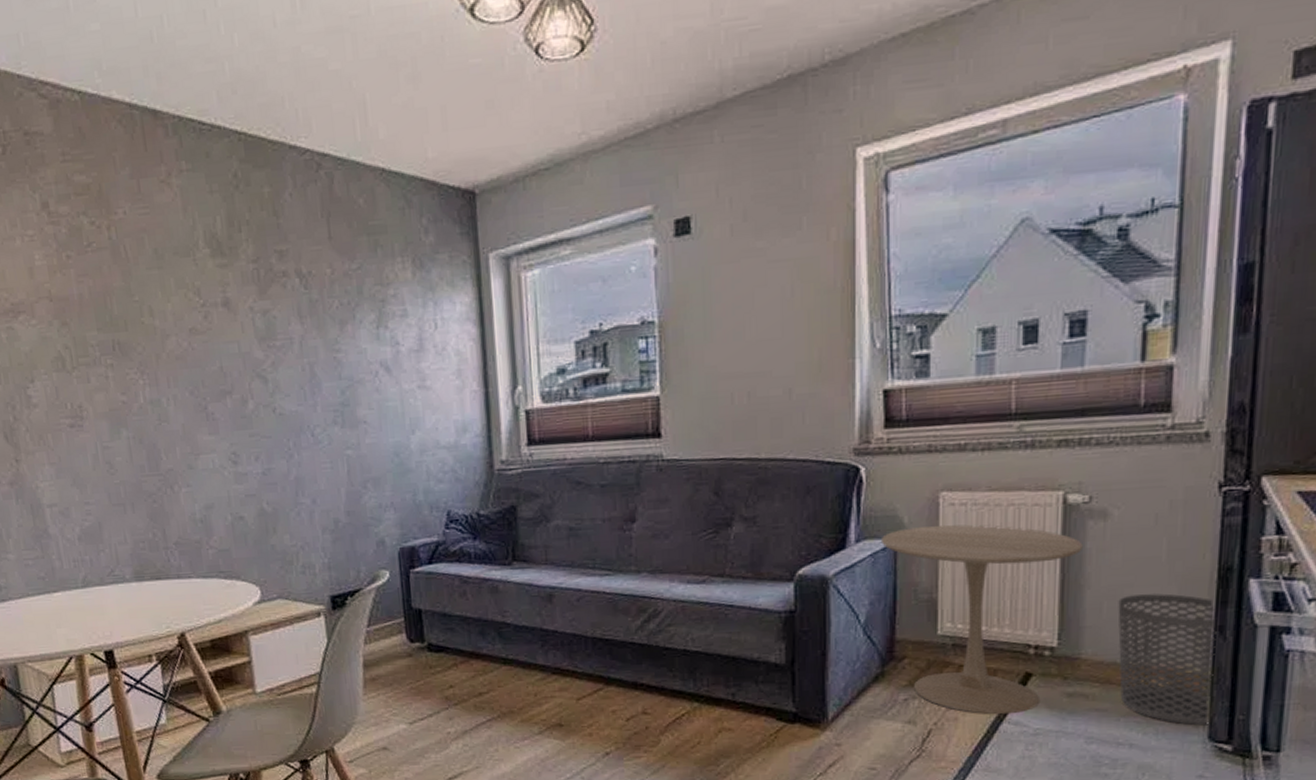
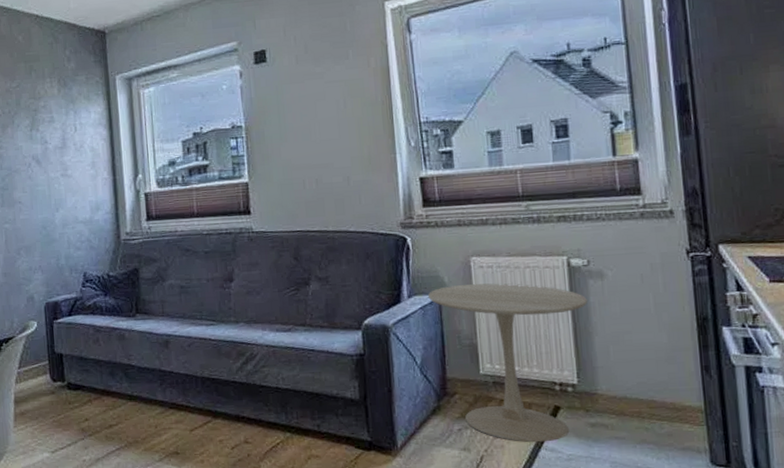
waste bin: present [1118,593,1217,725] -> none [621,339,709,451]

